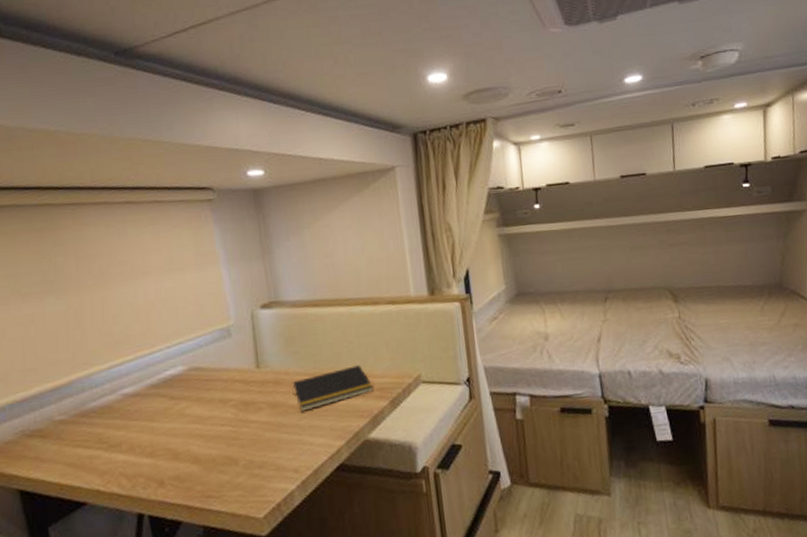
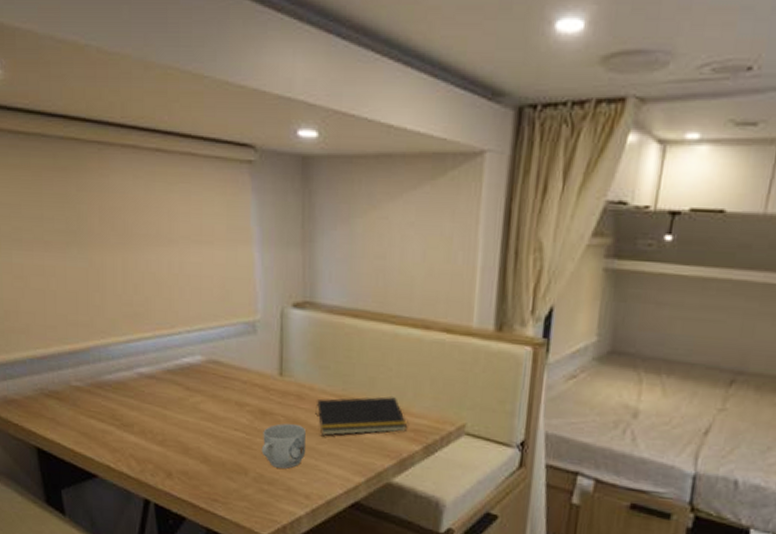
mug: none [248,407,290,451] -> present [261,423,306,469]

